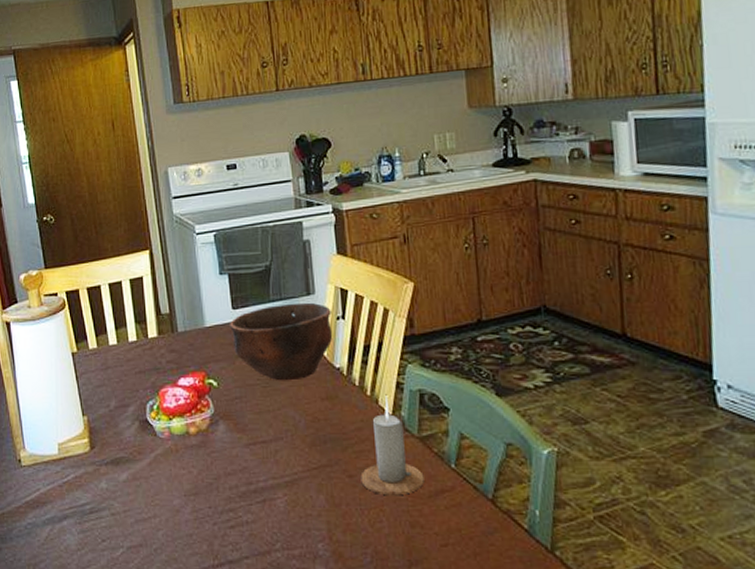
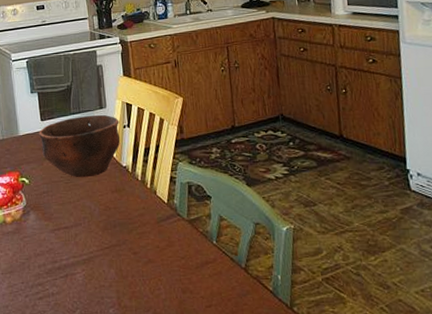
candle: present [360,396,424,496] -> none [143,188,193,268]

